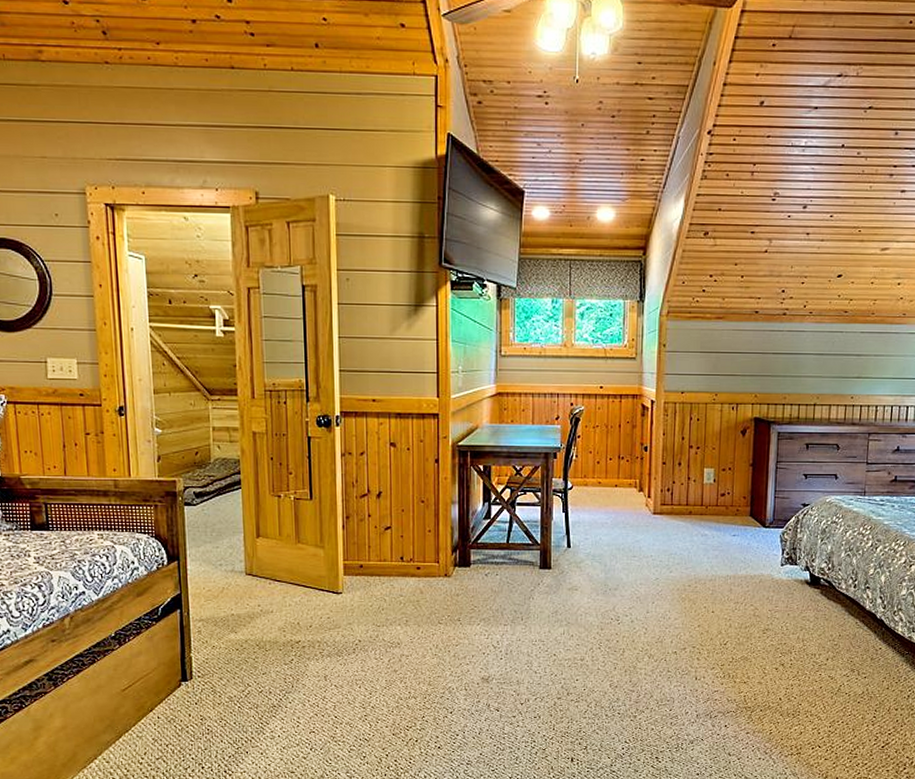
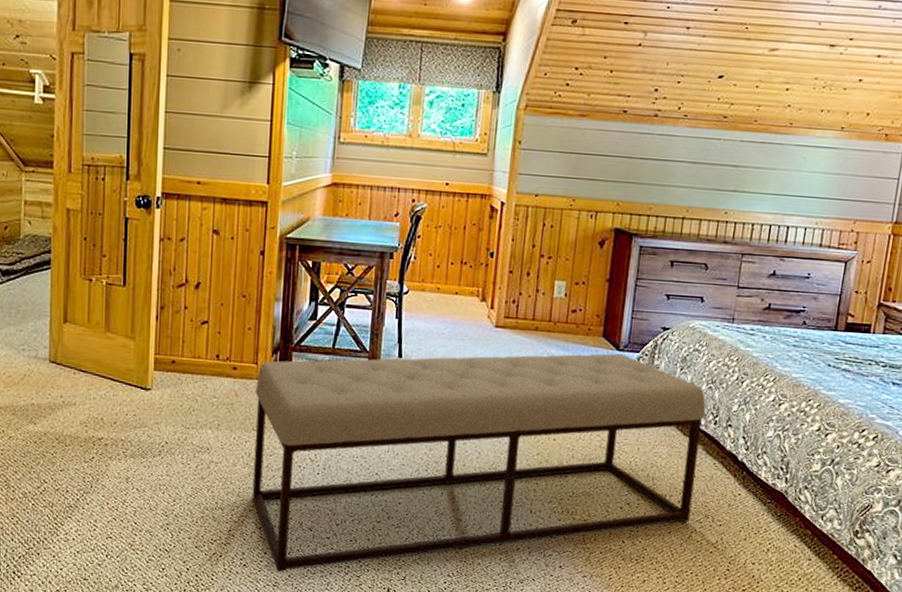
bench: none [438,530,846,752] -> present [252,353,706,573]

